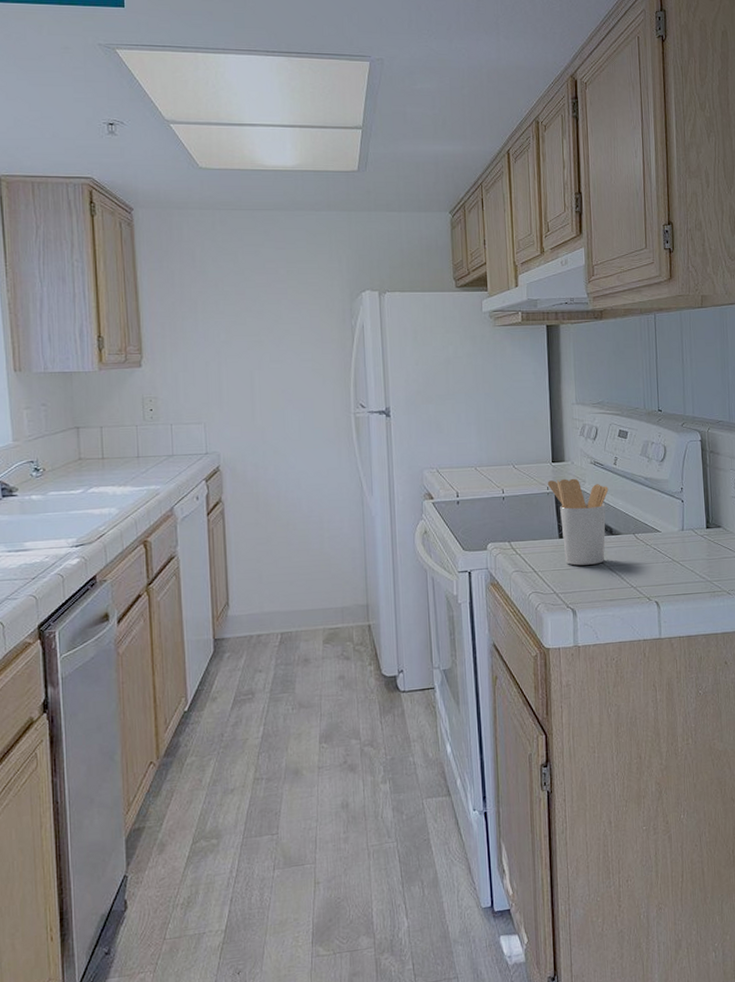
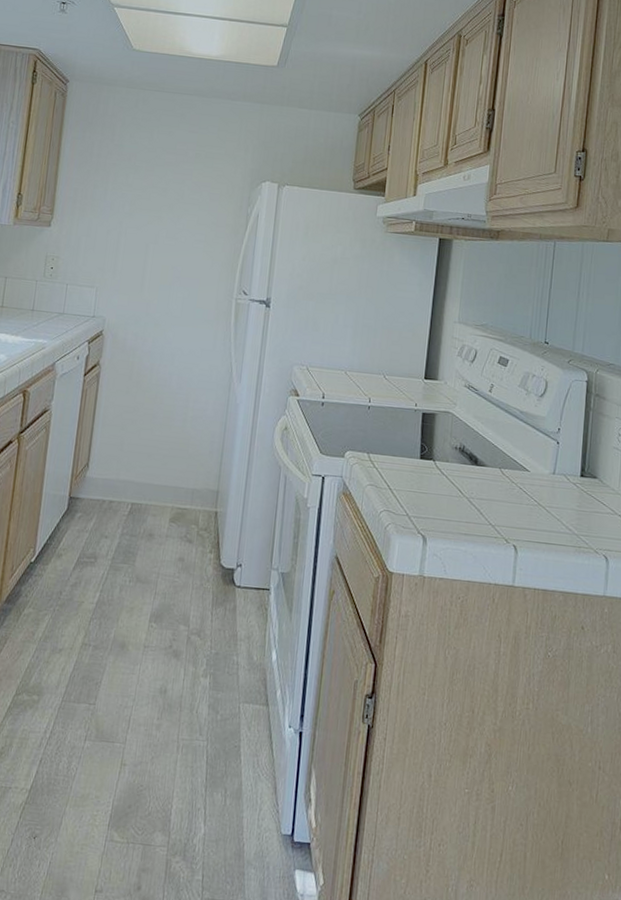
utensil holder: present [547,478,609,566] -> none [416,397,480,493]

